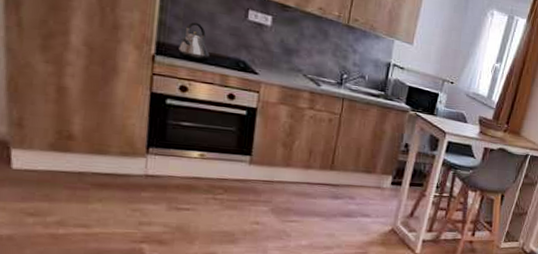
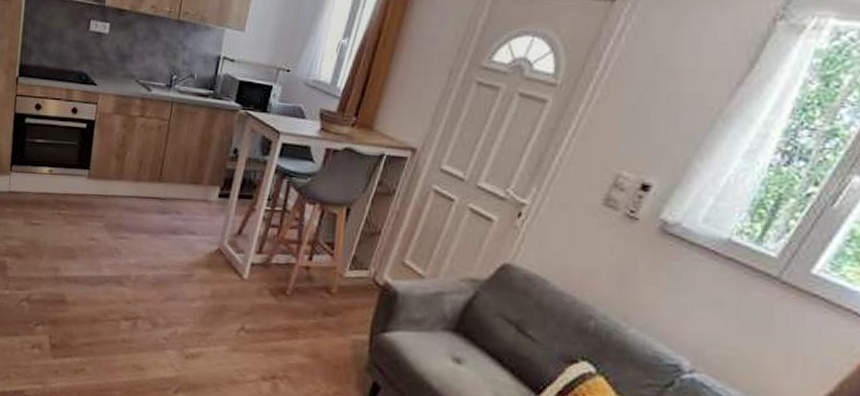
kettle: present [178,22,210,62] -> none [35,41,59,78]

